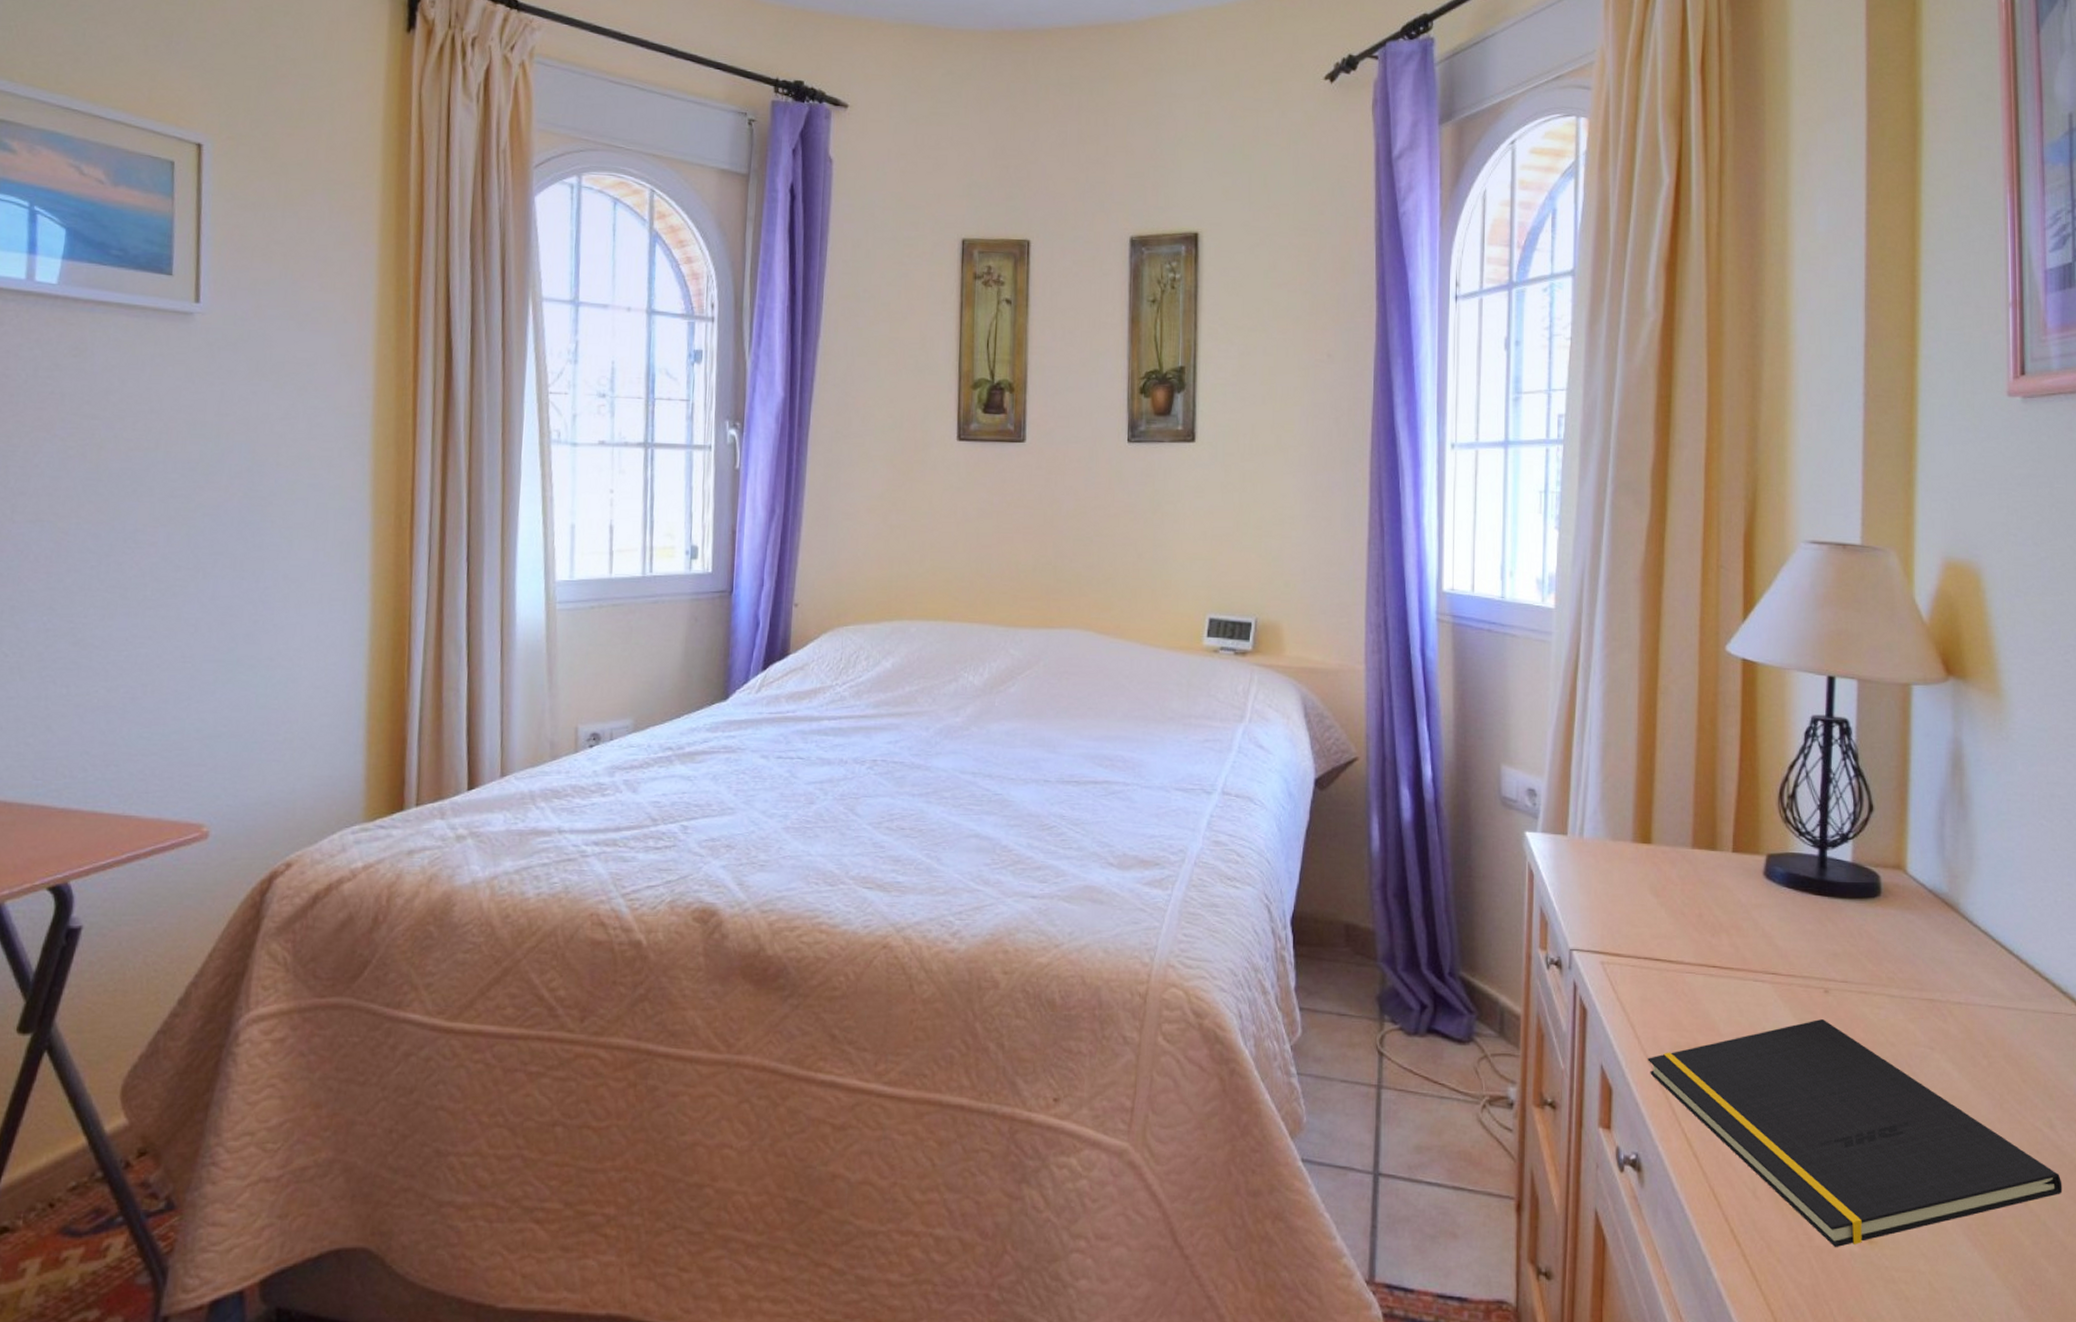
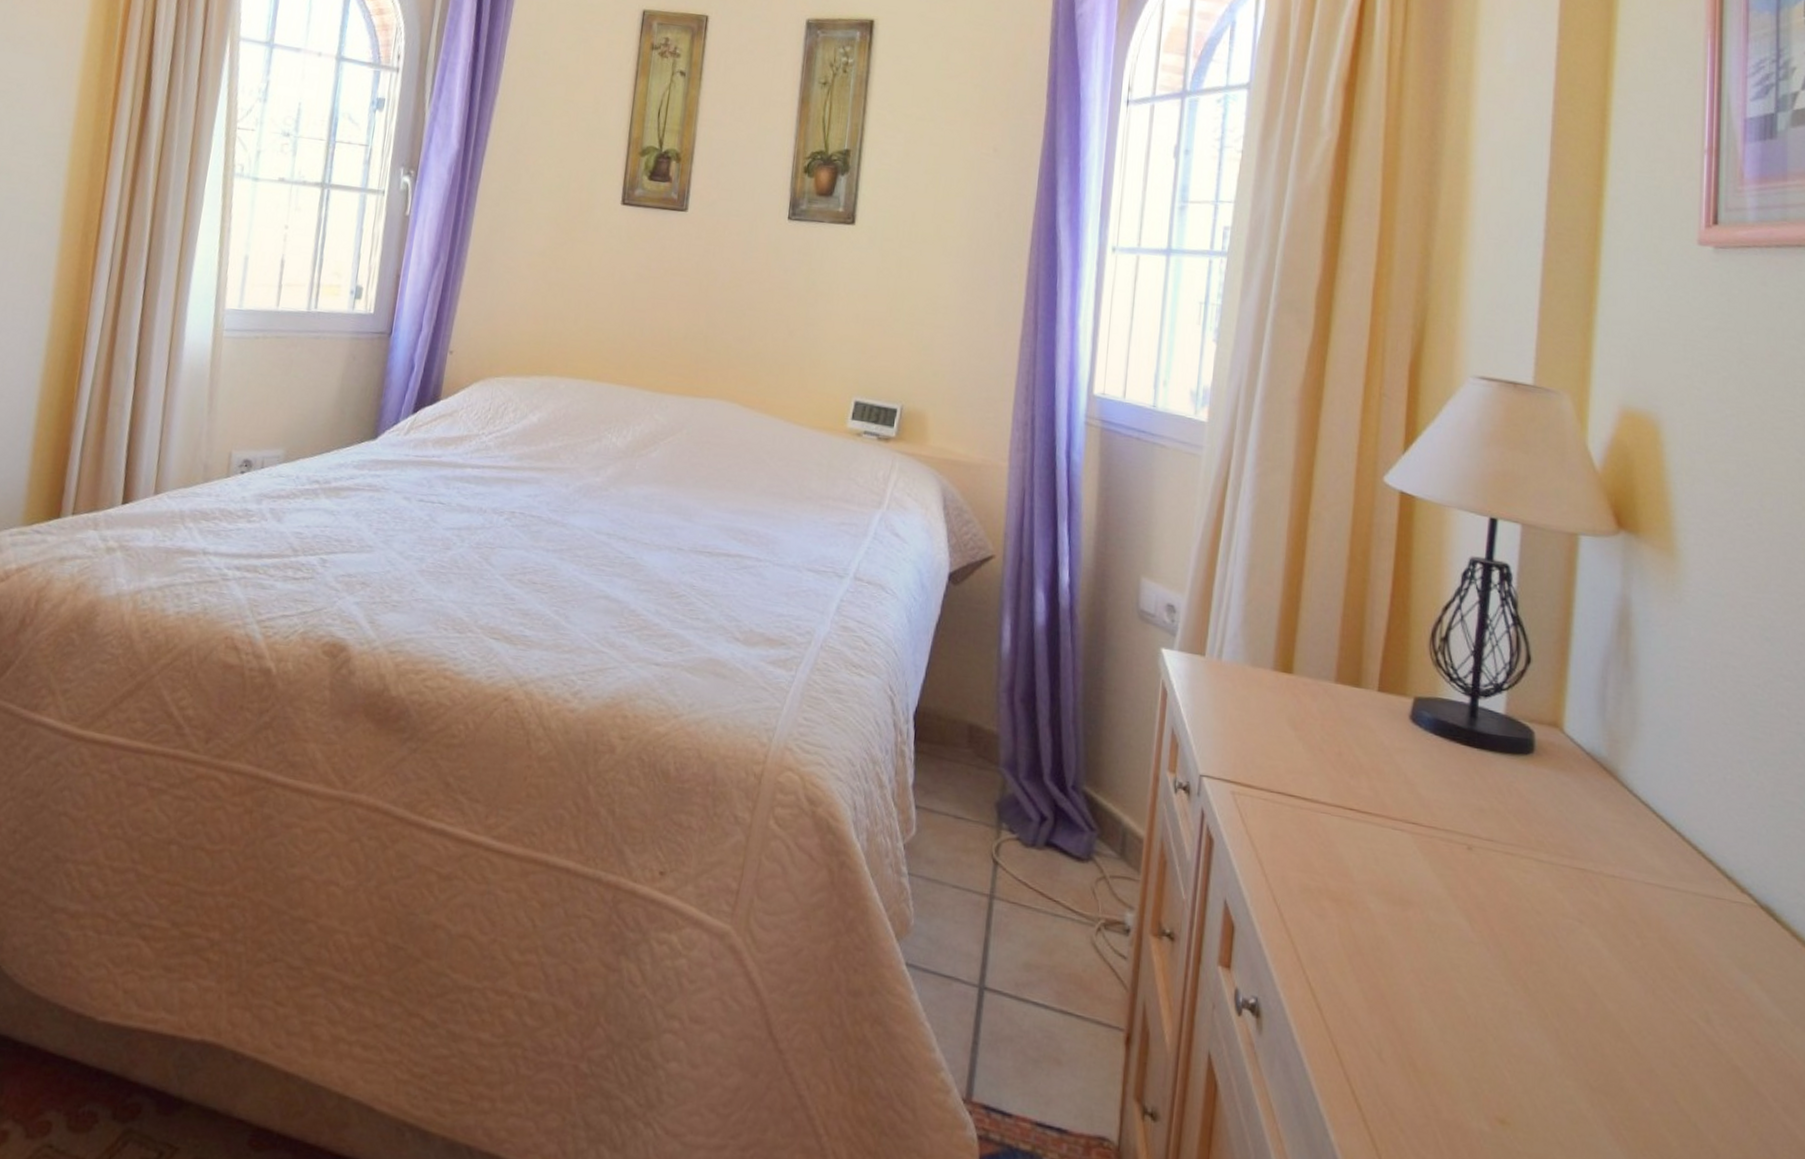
notepad: present [1648,1019,2063,1247] -> none [1274,877,1717,1124]

